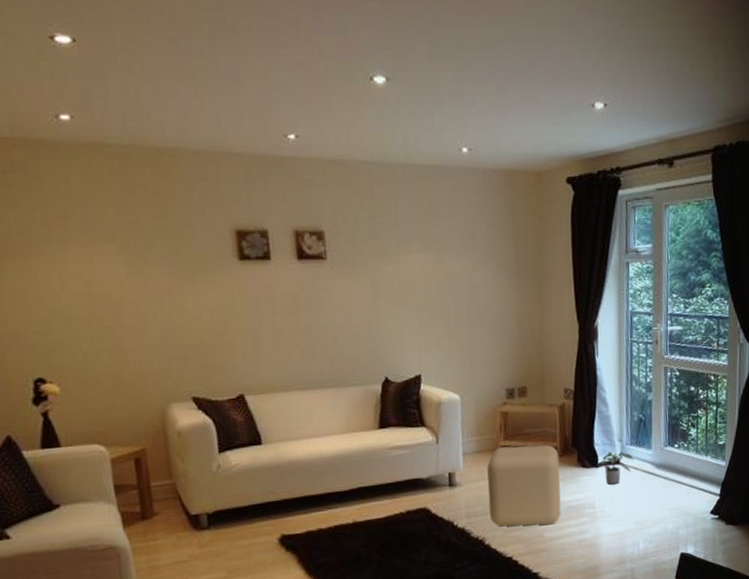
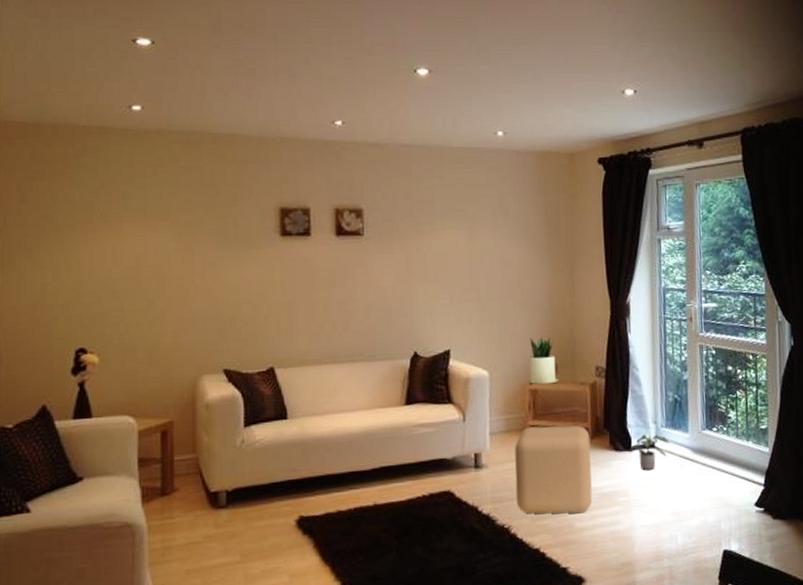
planter: none [499,360,528,408] -> present [528,336,558,385]

